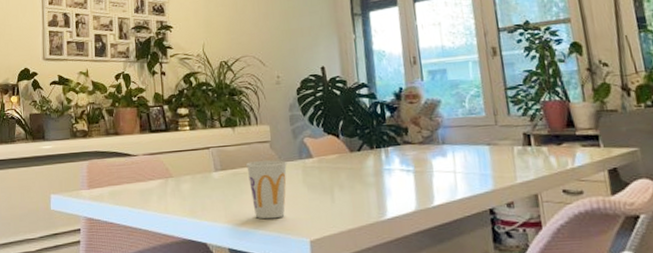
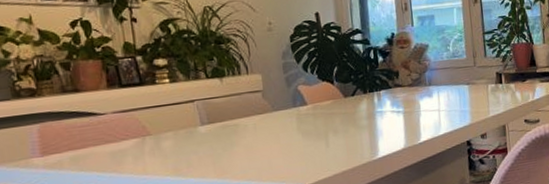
cup: present [245,160,288,219] -> none [235,109,281,170]

